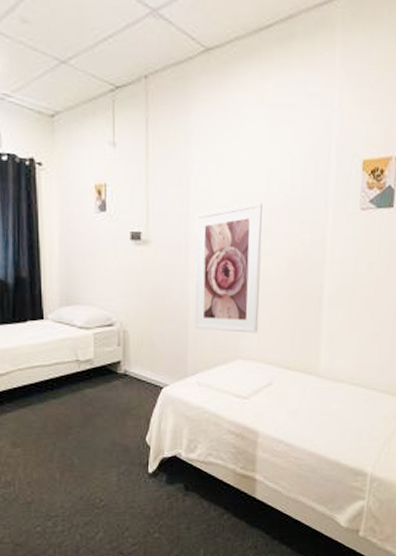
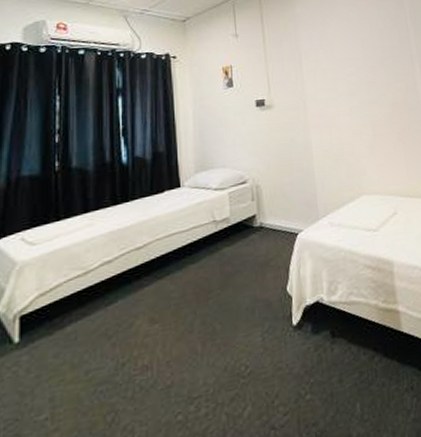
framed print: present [194,202,263,334] -> none [309,64,376,174]

